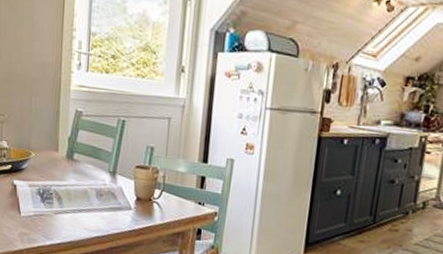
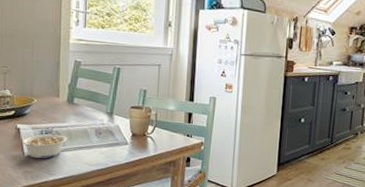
legume: none [18,192,66,220] -> present [21,134,67,159]

